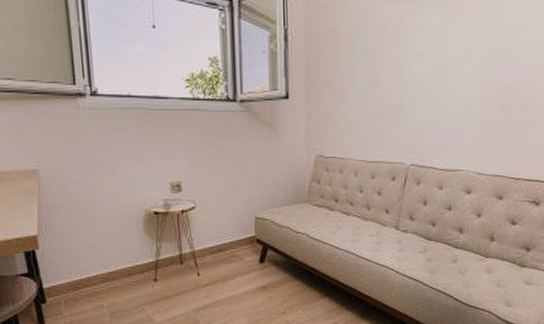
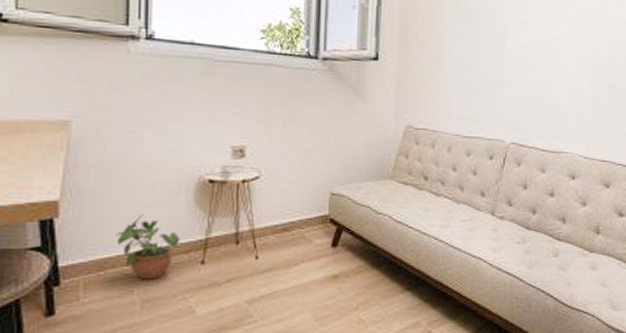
potted plant: none [83,243,136,296] -> present [114,214,180,280]

